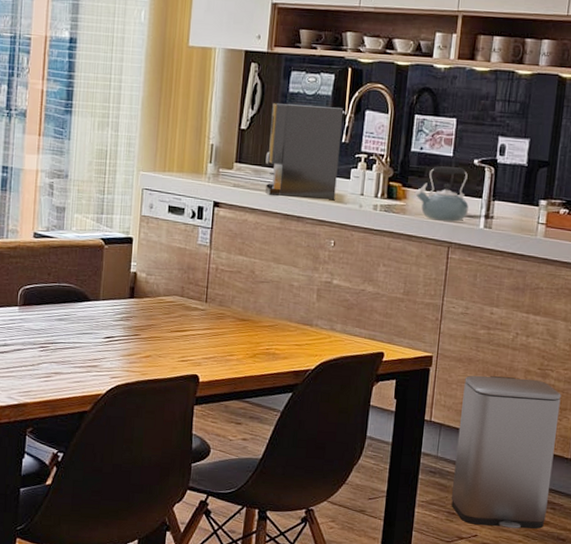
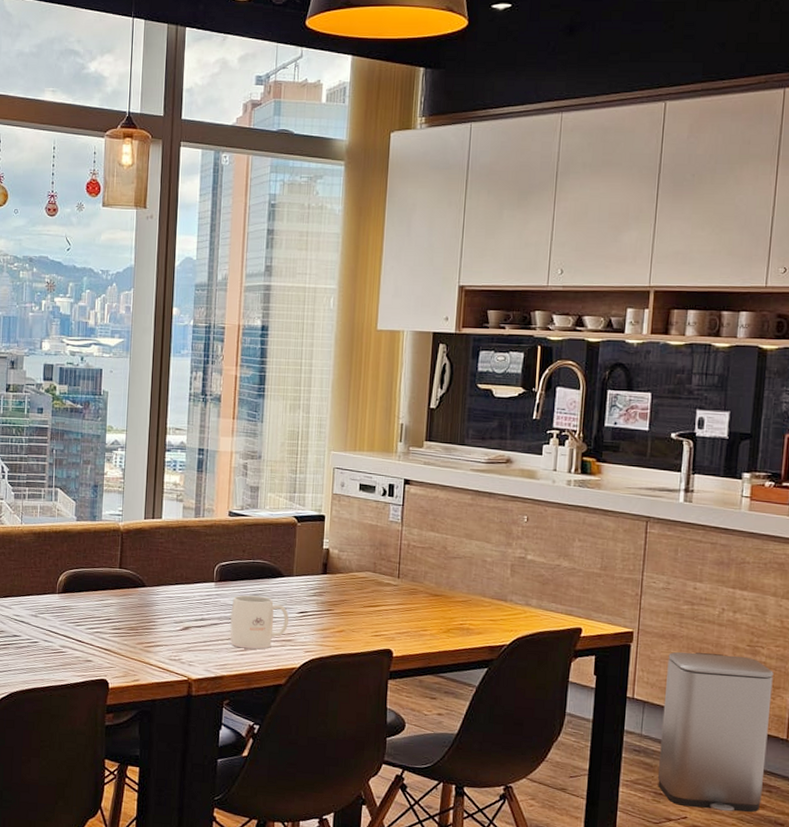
mug: none [34,319,95,376] -> present [230,595,289,650]
coffee machine: present [264,102,344,201] -> none [455,381,534,477]
kettle: present [414,166,469,222] -> none [609,440,667,496]

